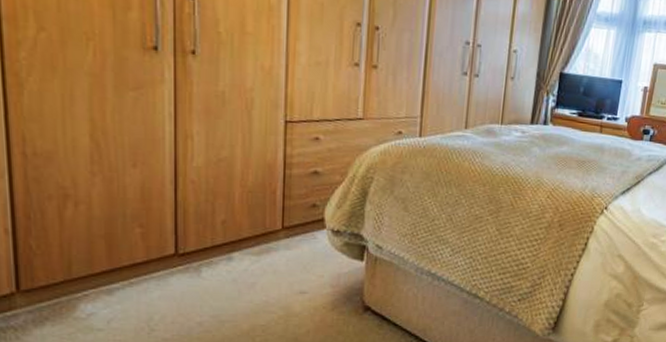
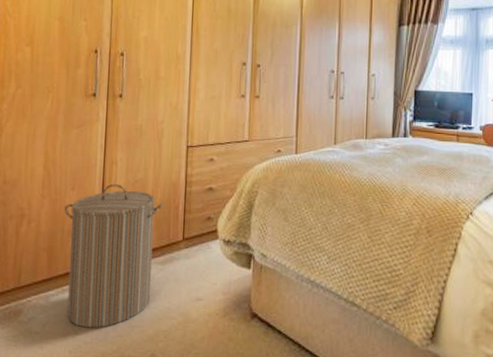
laundry hamper: none [124,161,256,324] -> present [64,183,163,328]

